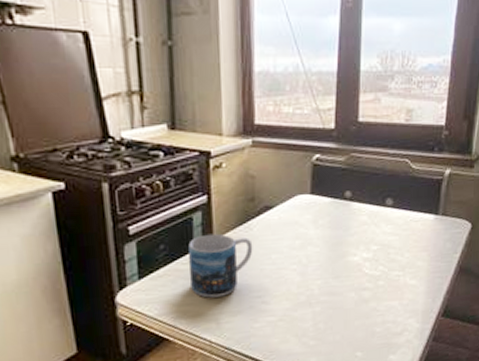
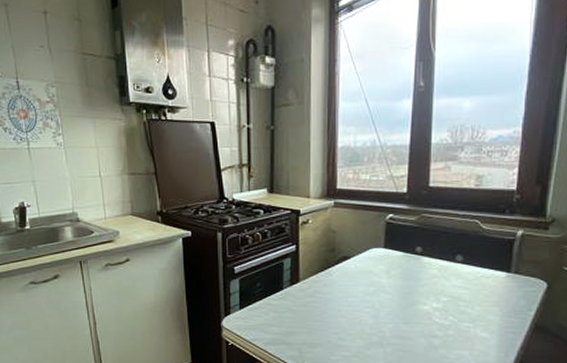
mug: present [188,233,253,298] -> none [279,277,332,330]

